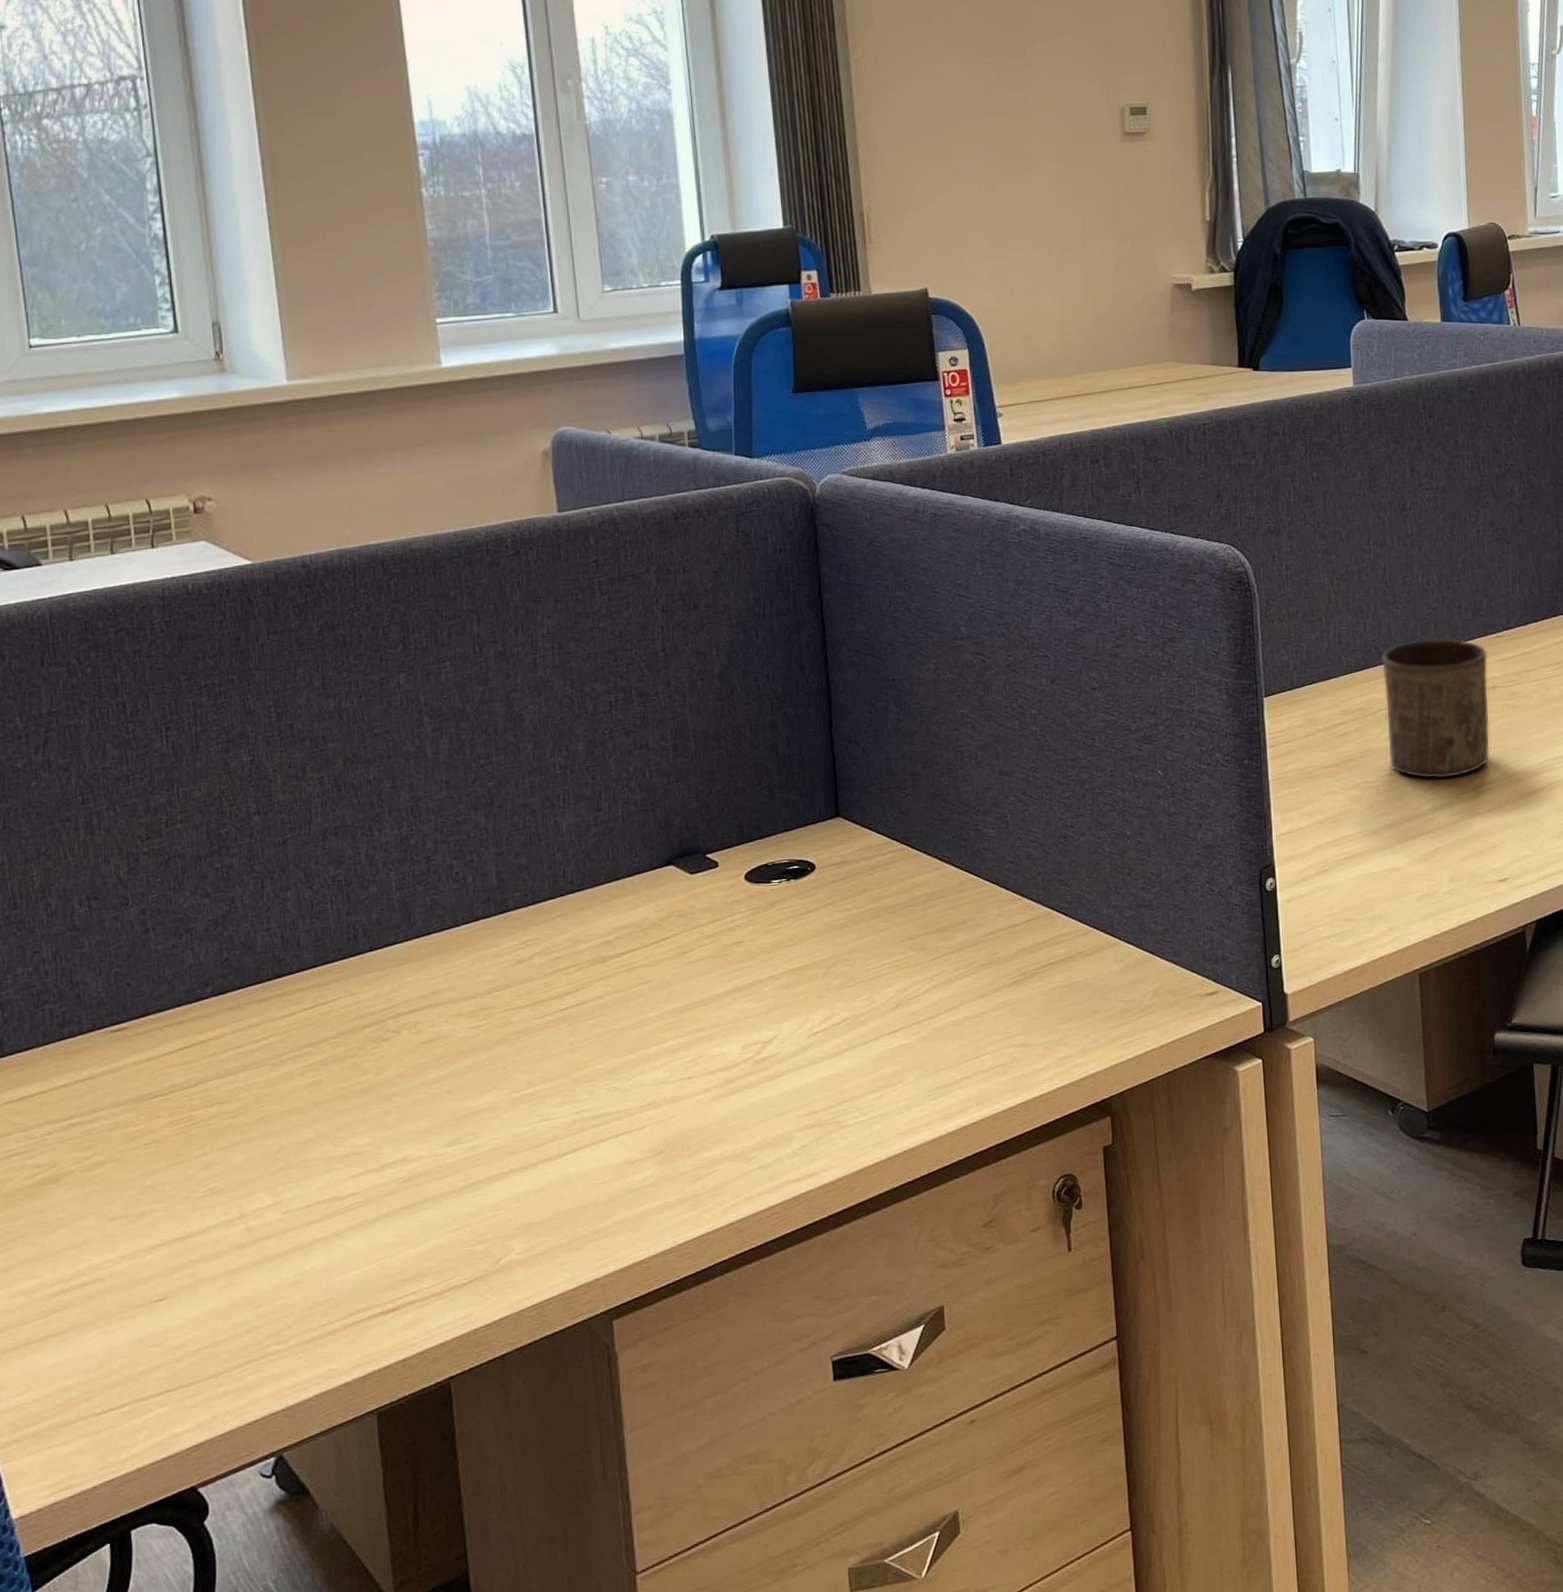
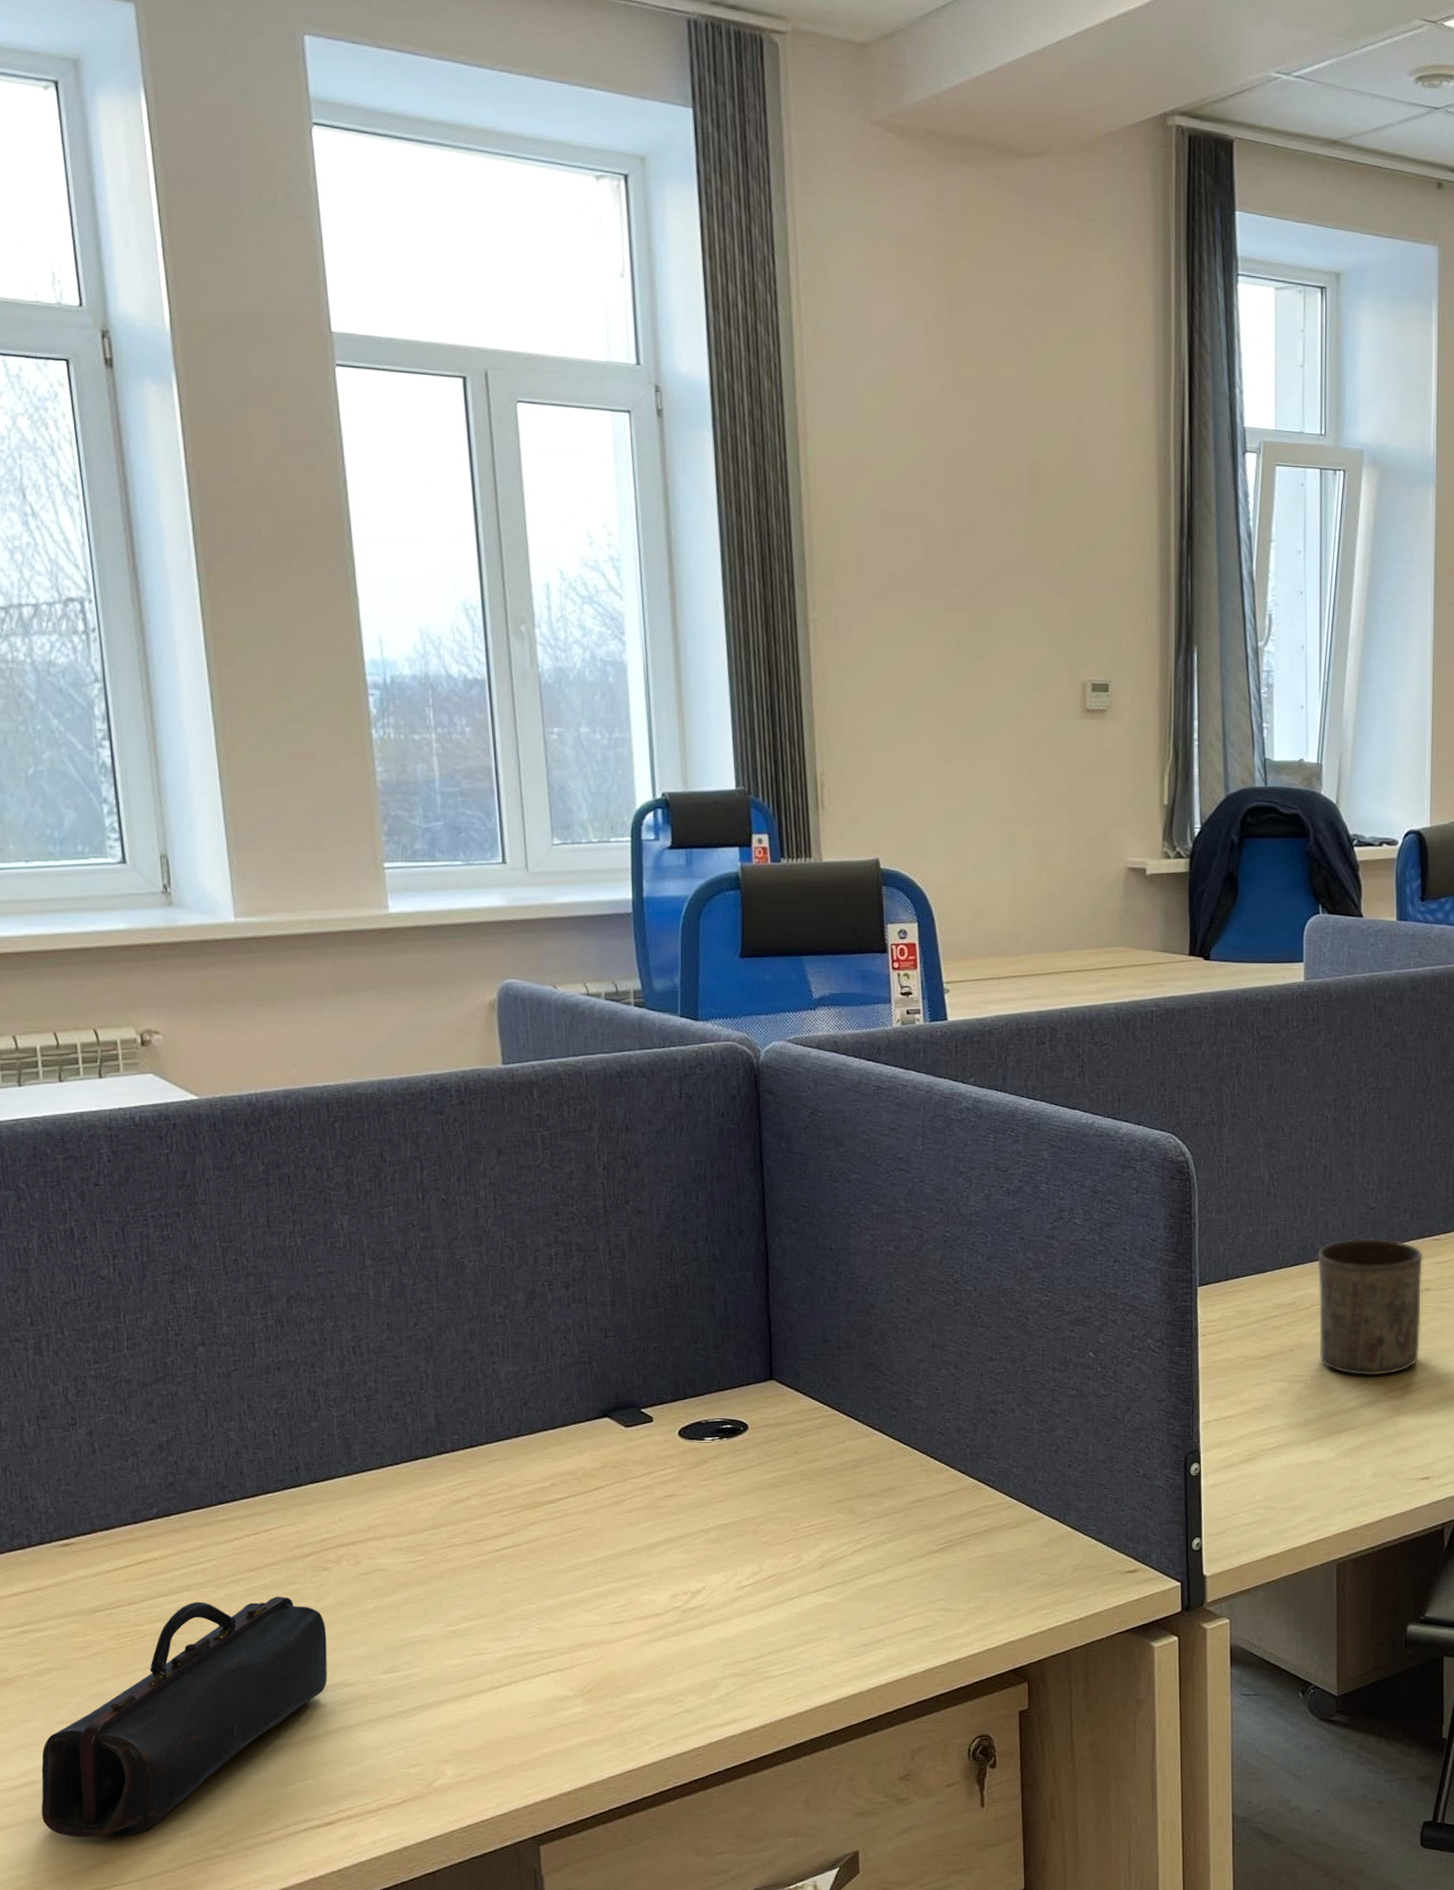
pencil case: none [92,1071,389,1341] -> present [41,1596,327,1838]

